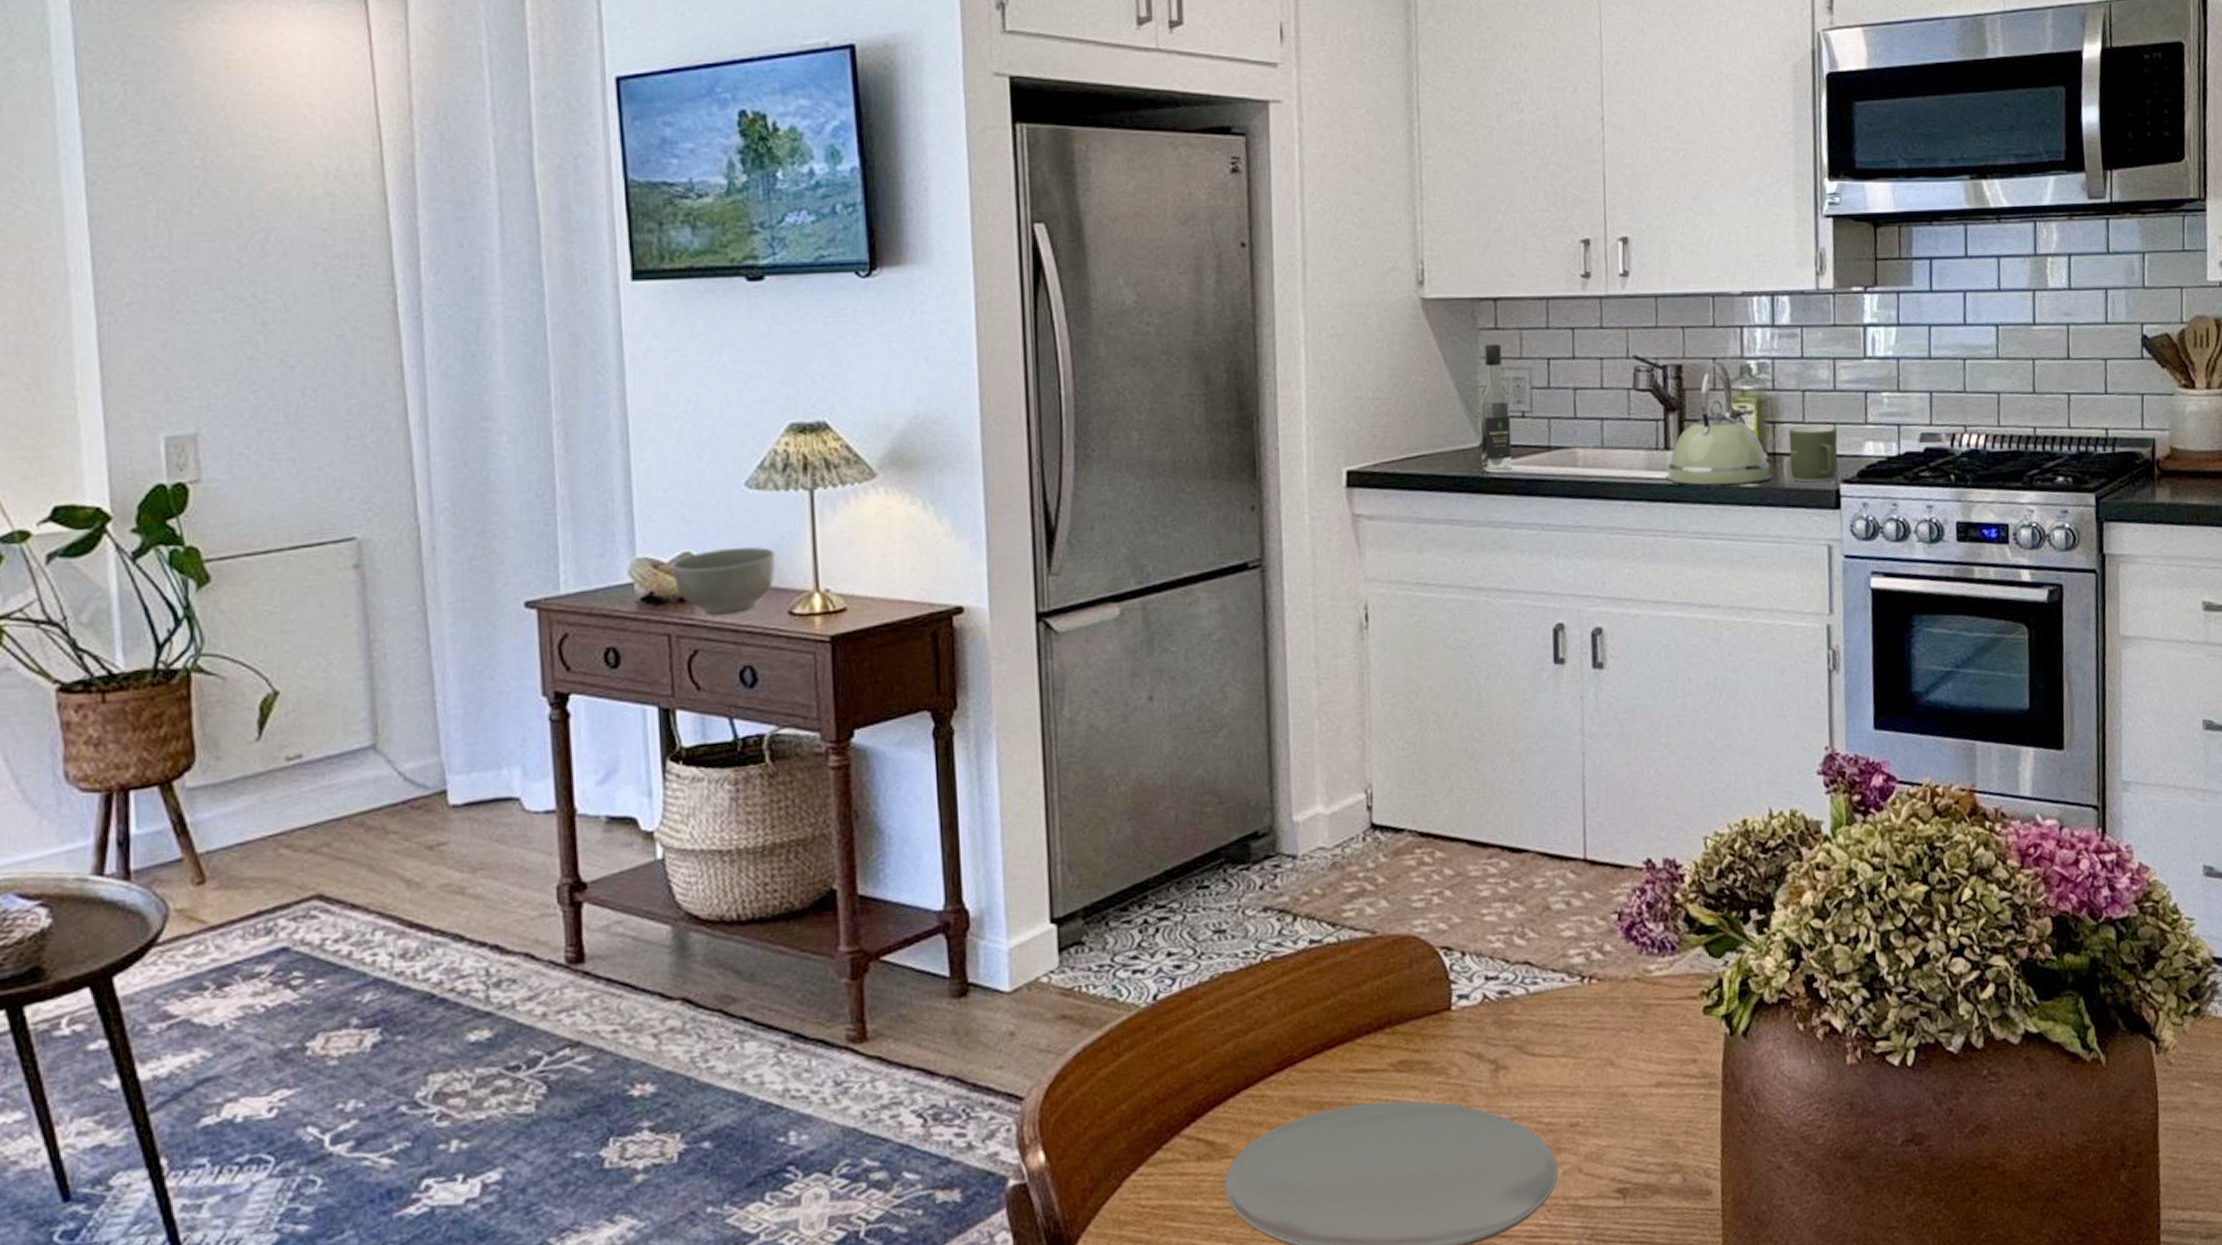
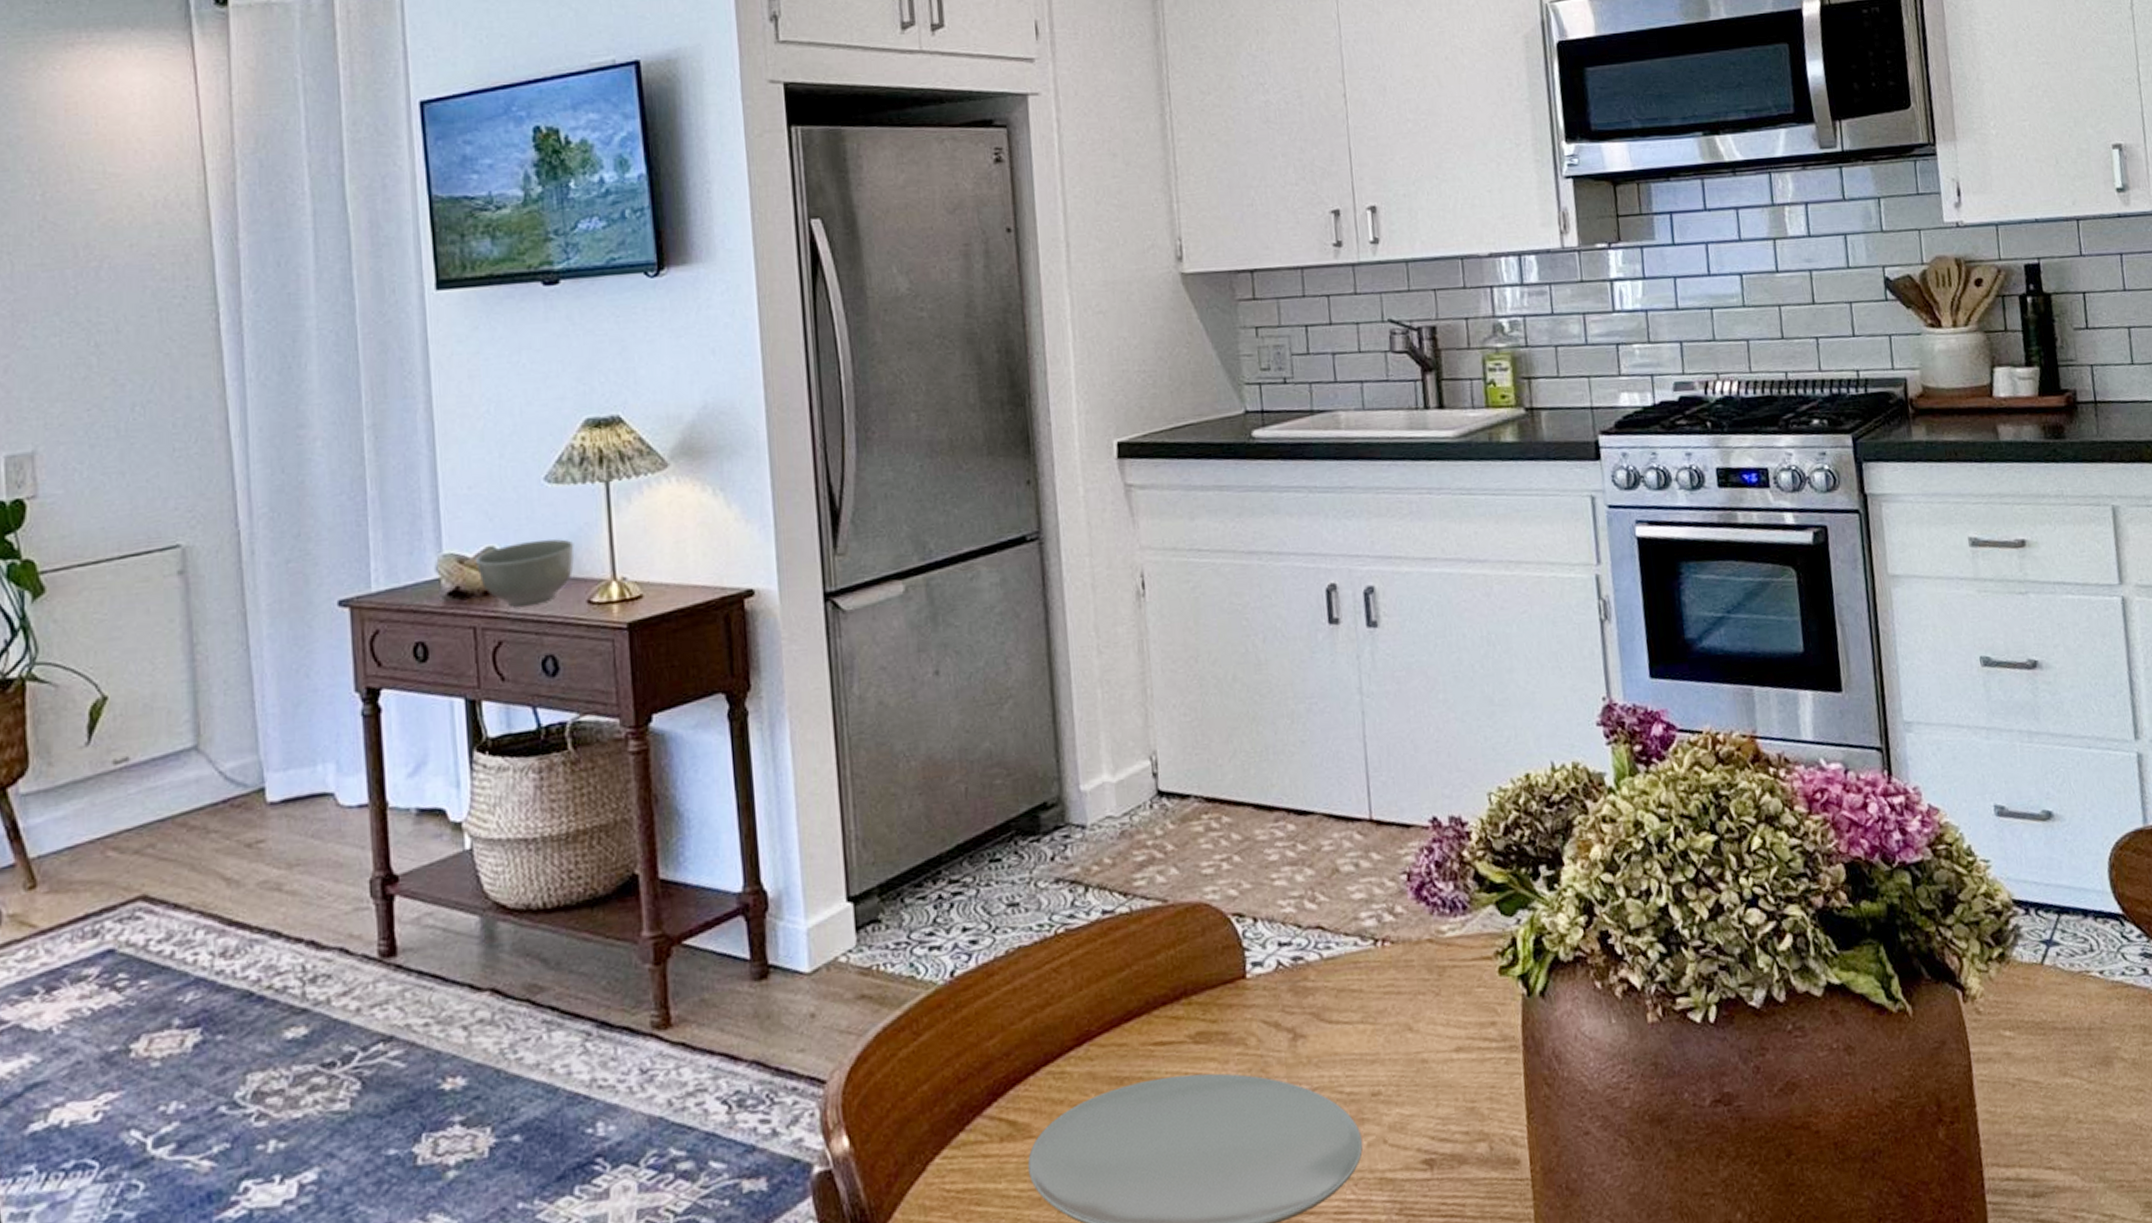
bottle: present [1480,344,1513,473] -> none [1242,313,1278,439]
kettle: present [1665,360,1772,486] -> none [1427,320,1531,443]
mug: present [1788,426,1838,483] -> none [1544,380,1594,436]

